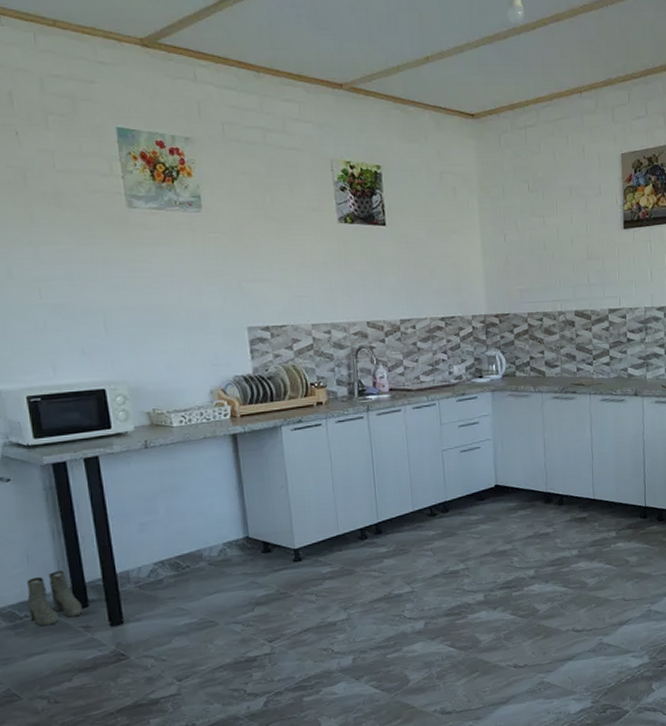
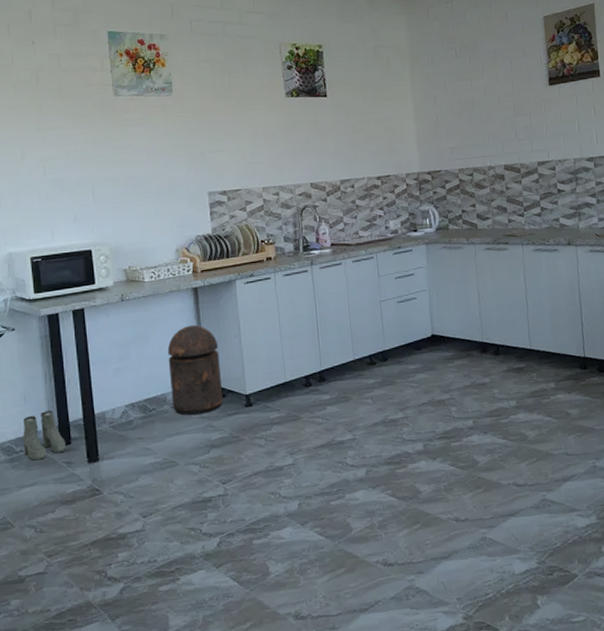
trash can: none [202,474,269,572] -> present [167,324,224,416]

